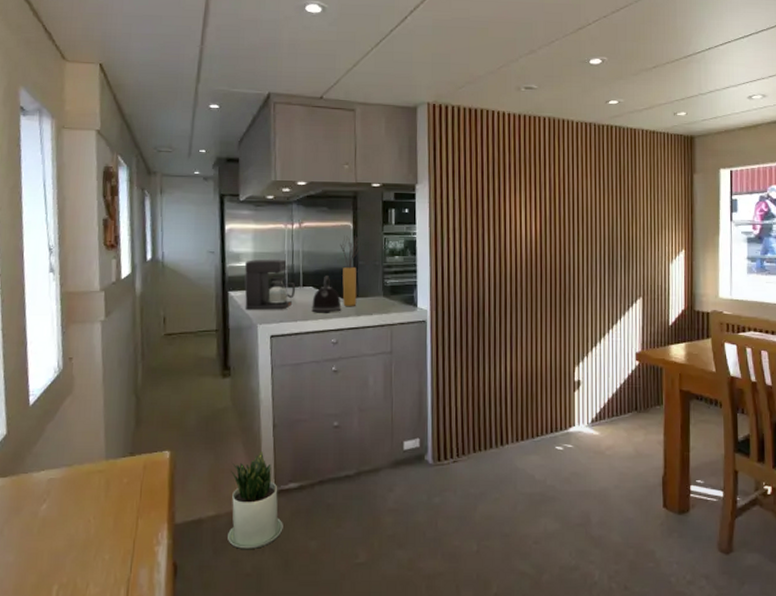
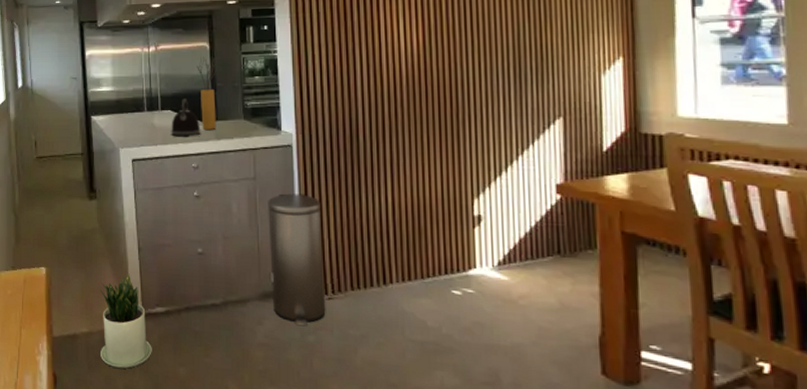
coffee maker: present [244,259,296,311] -> none [106,83,155,135]
pedal bin: none [402,366,451,490] -> present [268,193,326,327]

